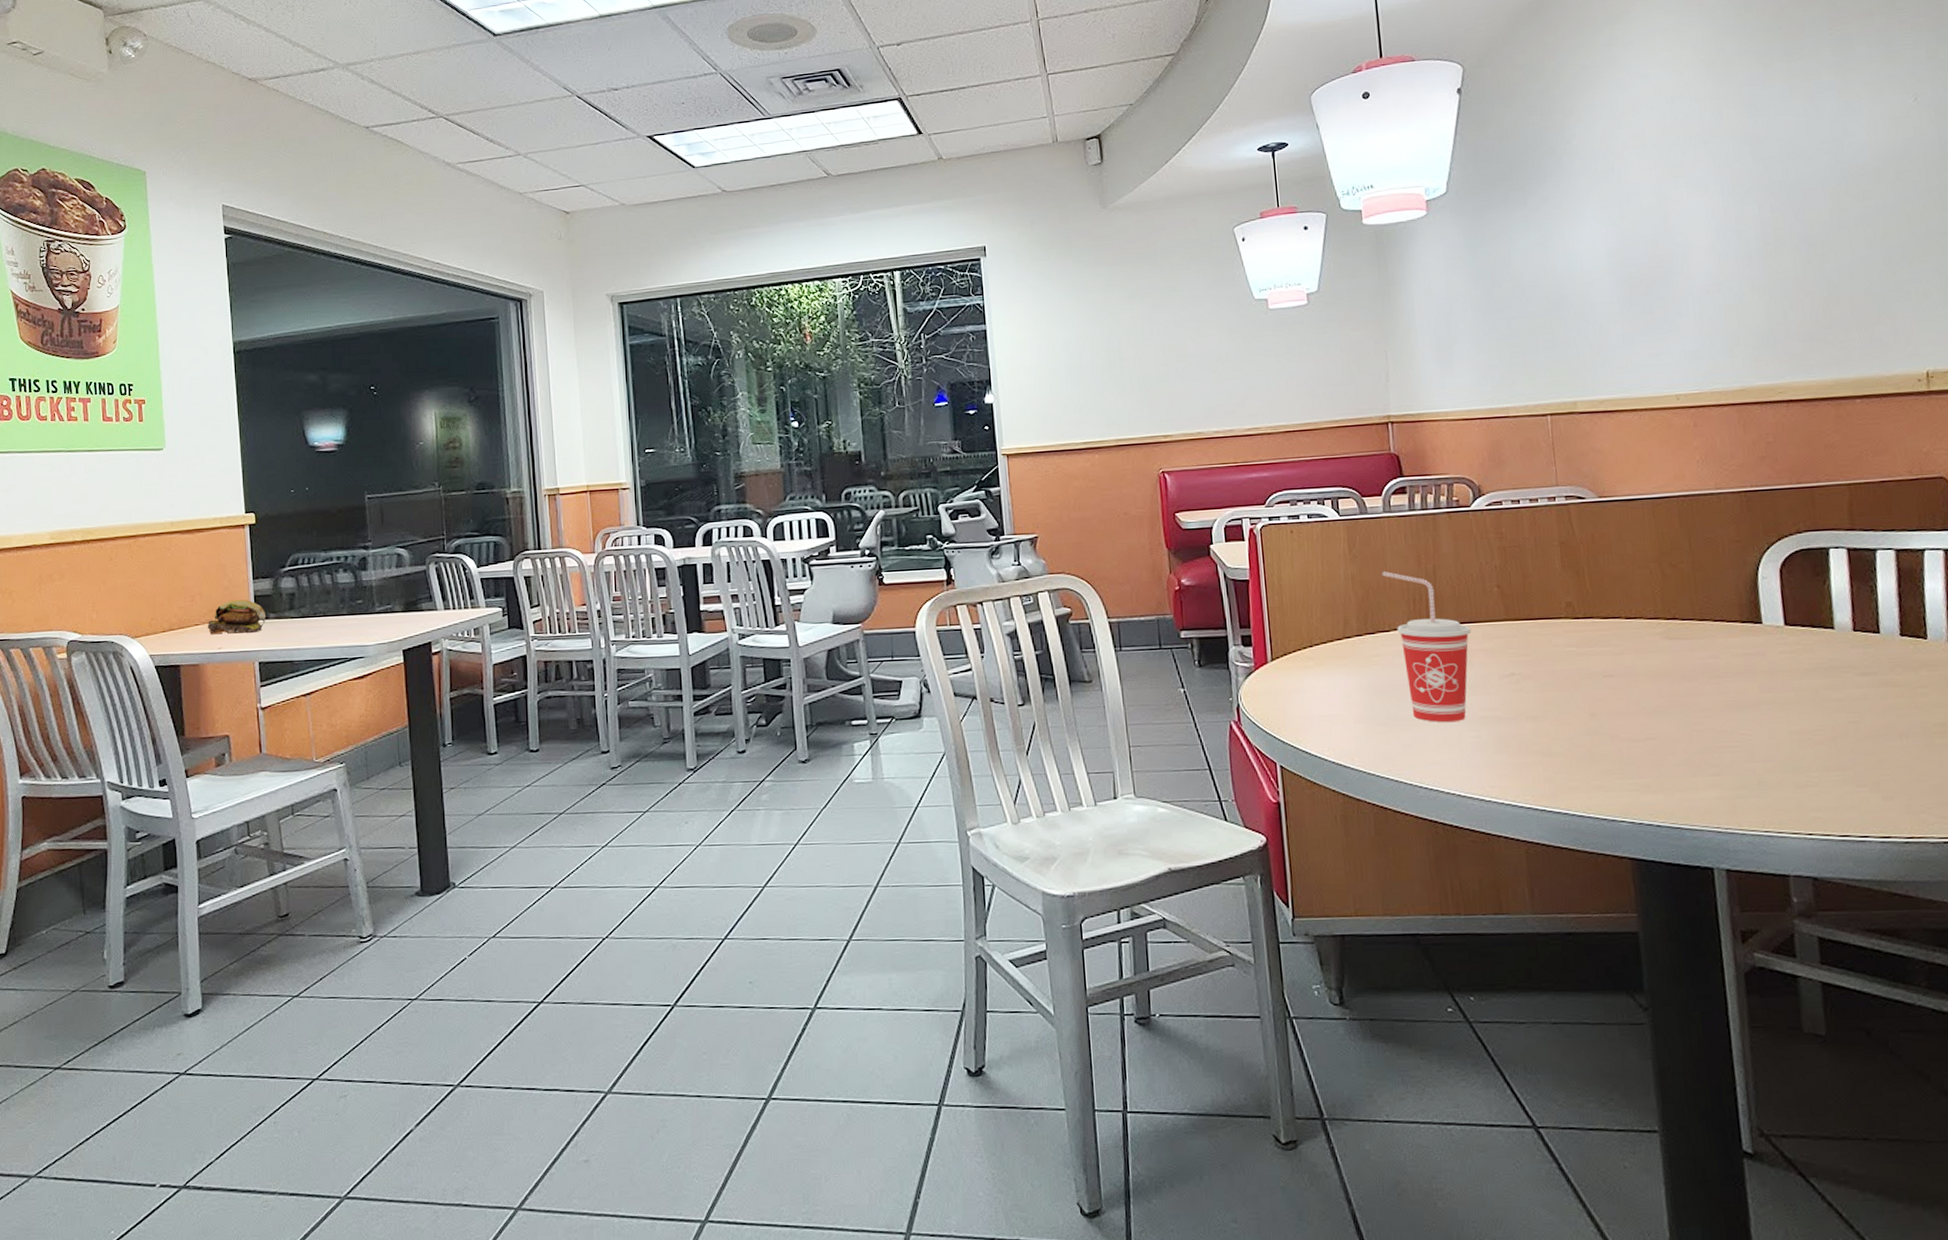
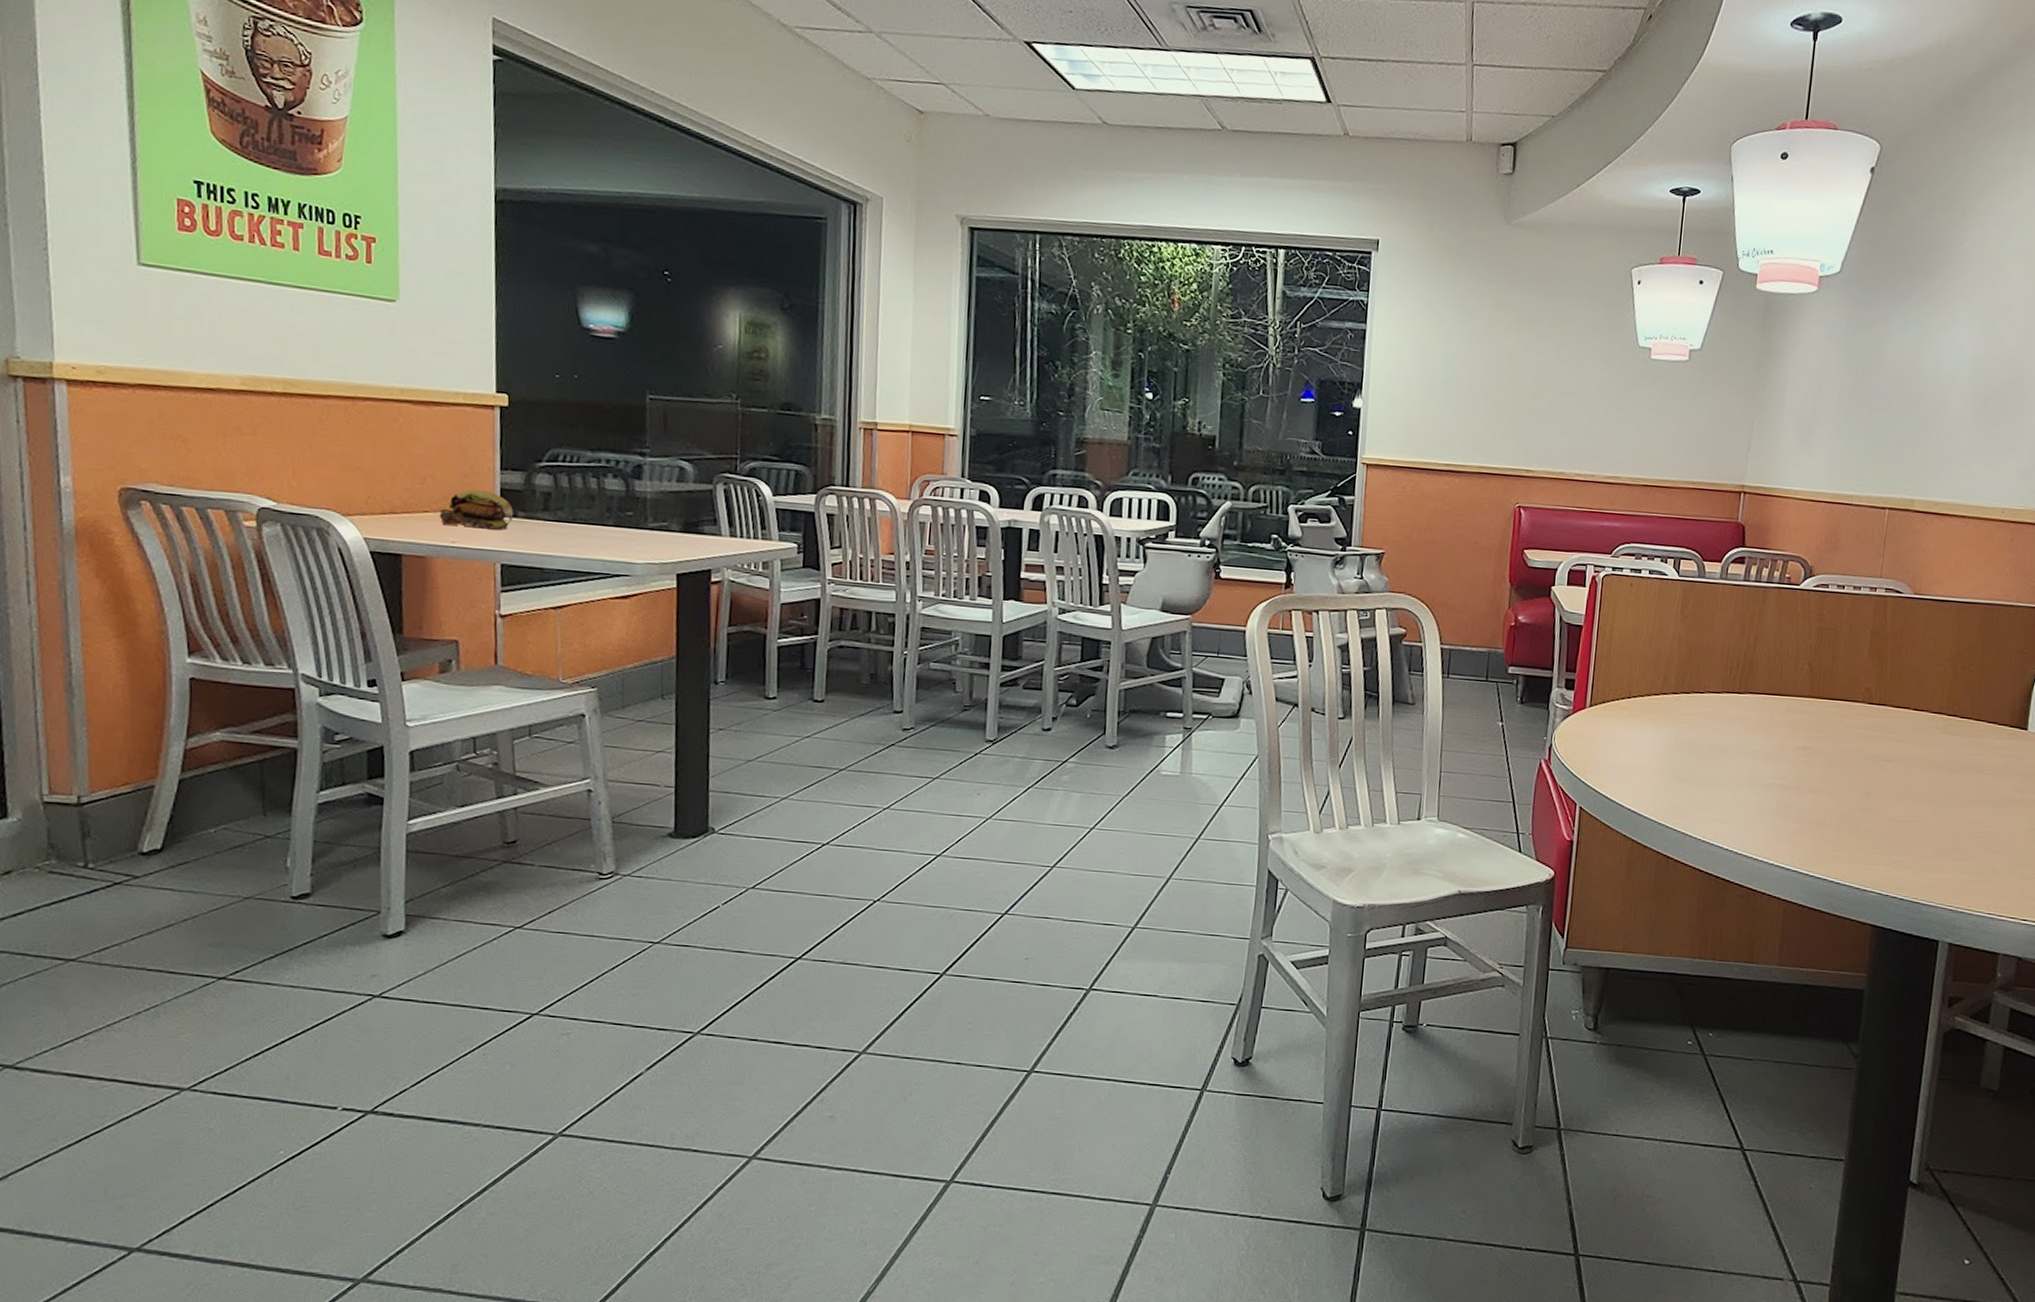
beverage cup: present [1381,571,1472,723] -> none [1707,636,1777,785]

